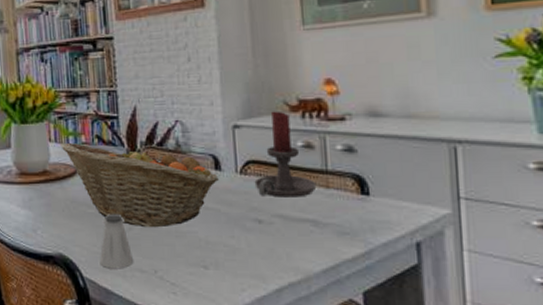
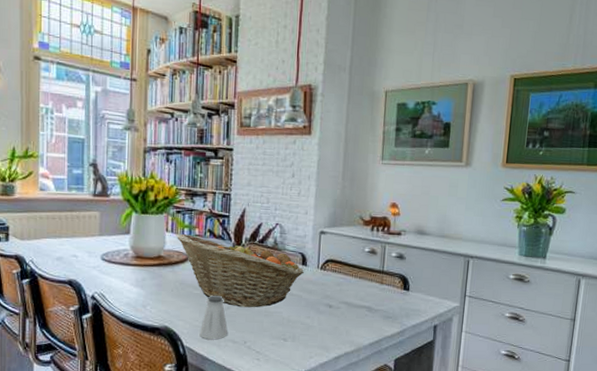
candle holder: present [254,111,317,198] -> none [330,223,375,290]

